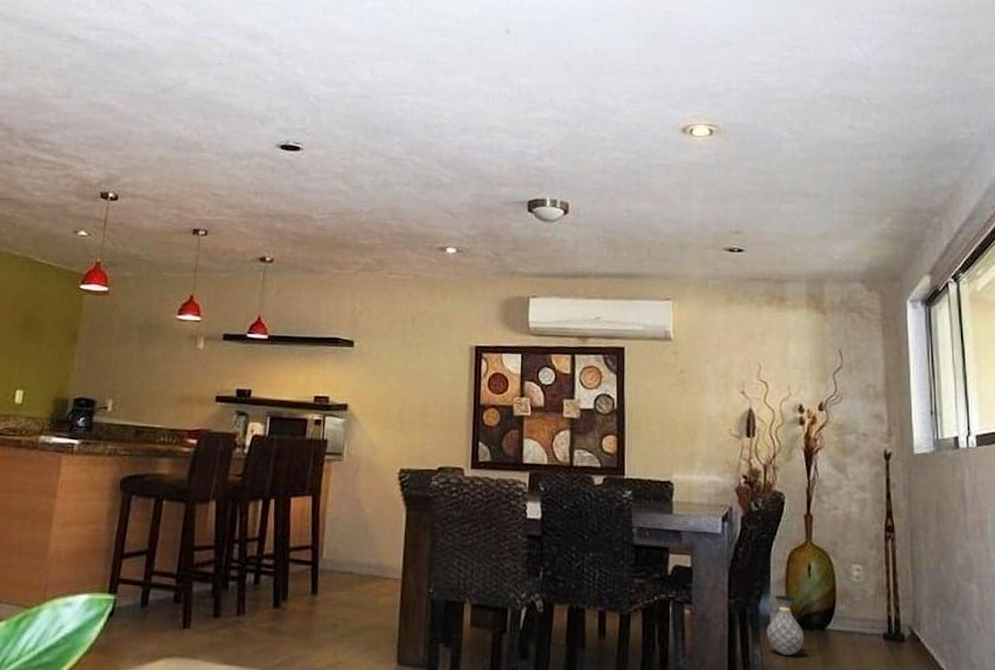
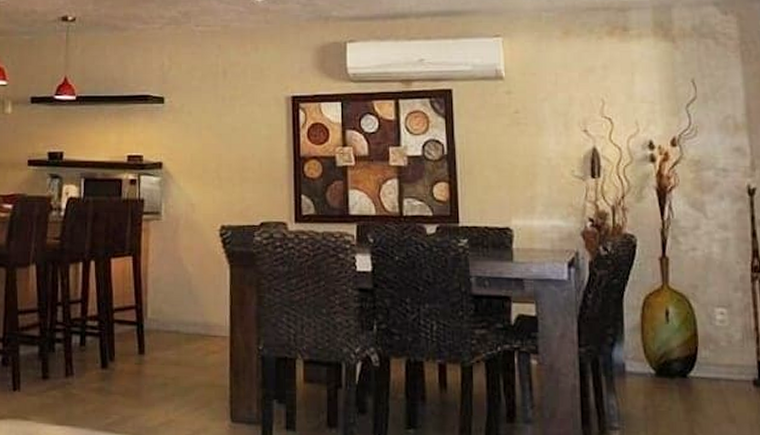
vase: present [767,595,805,656] -> none [622,342,665,405]

